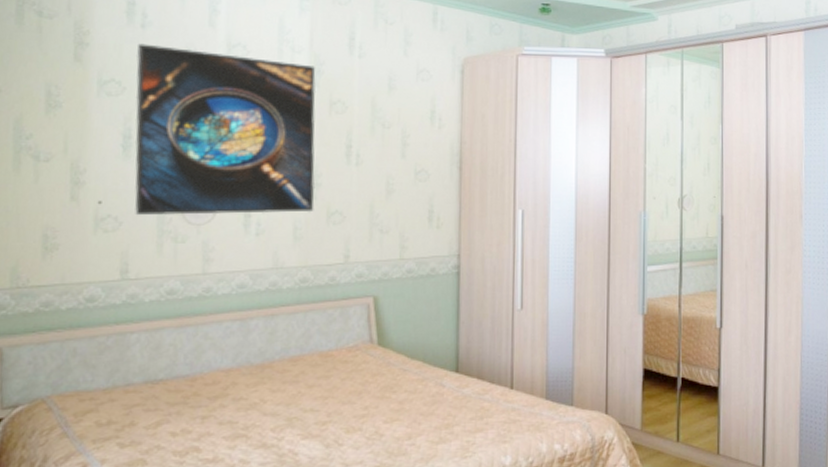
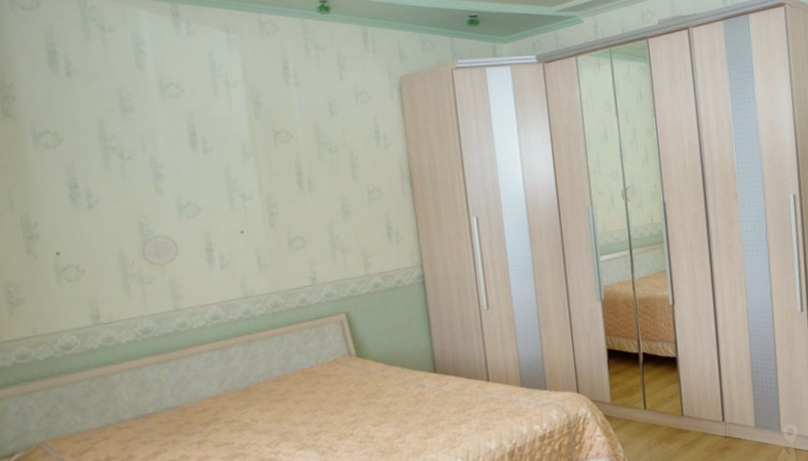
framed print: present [135,43,316,216] -> none [65,92,275,263]

